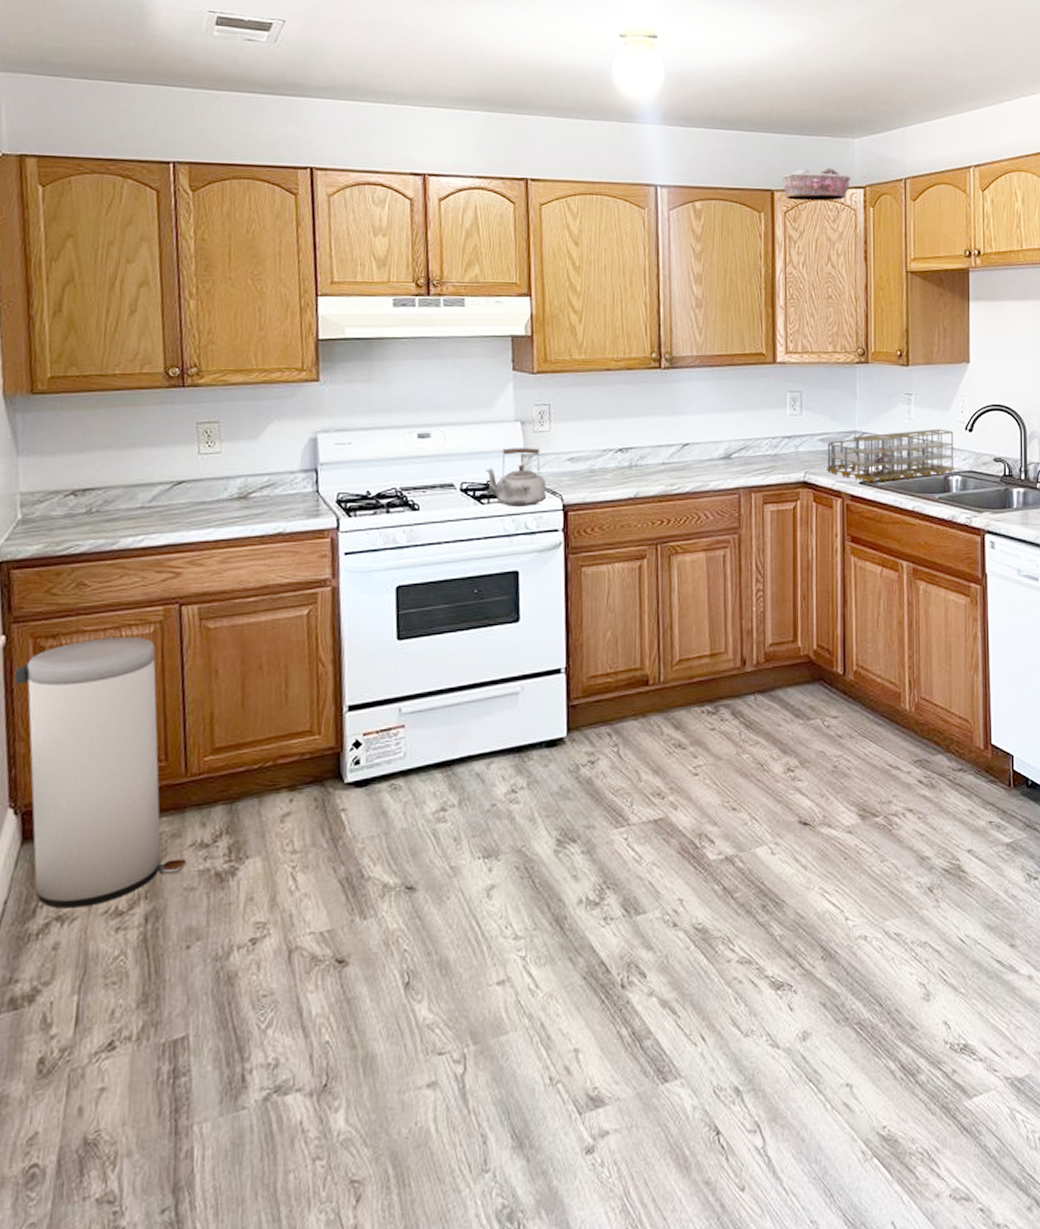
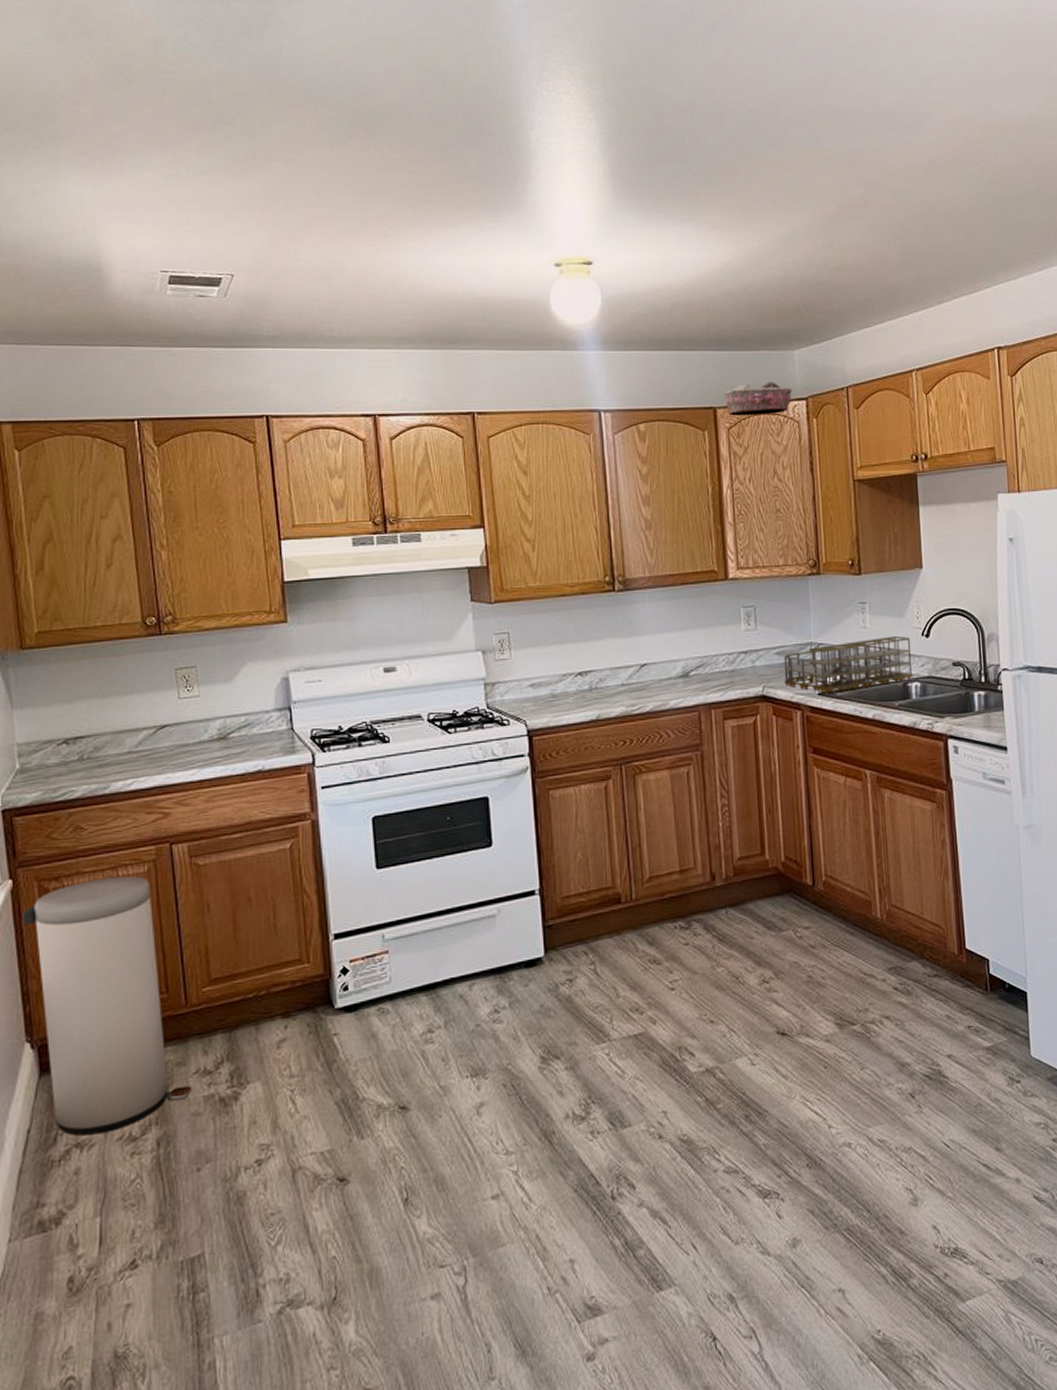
kettle: present [485,447,546,508] -> none [451,675,511,736]

